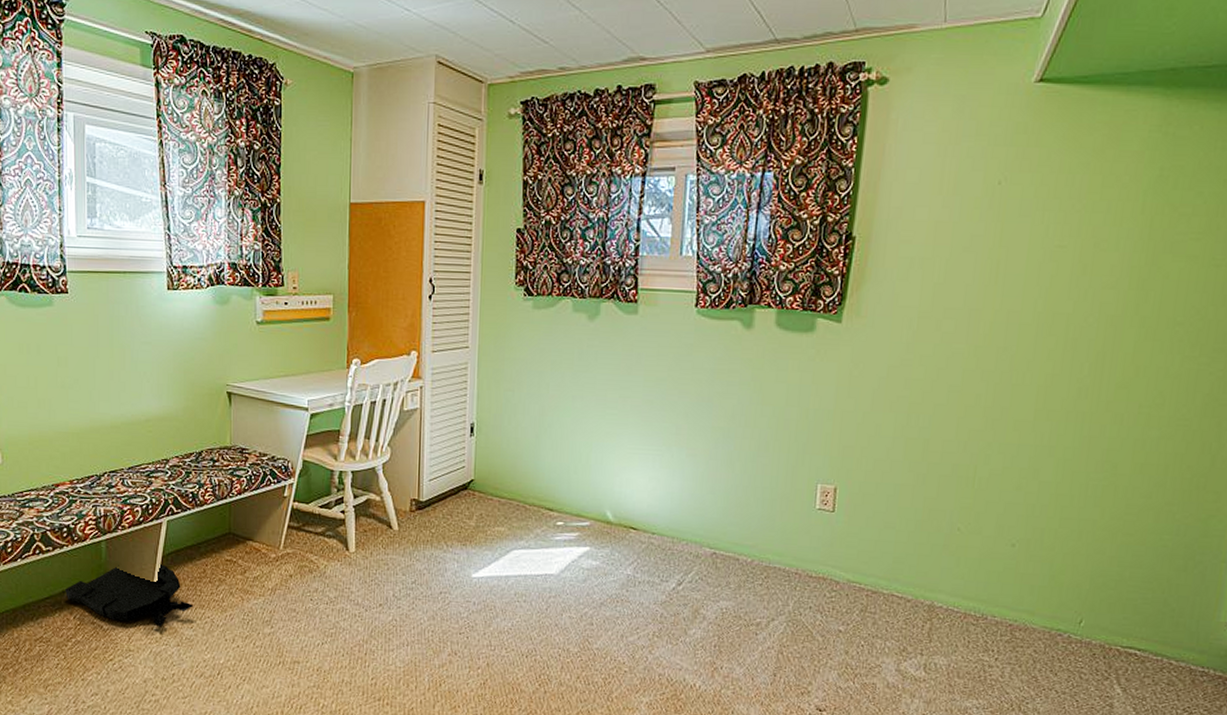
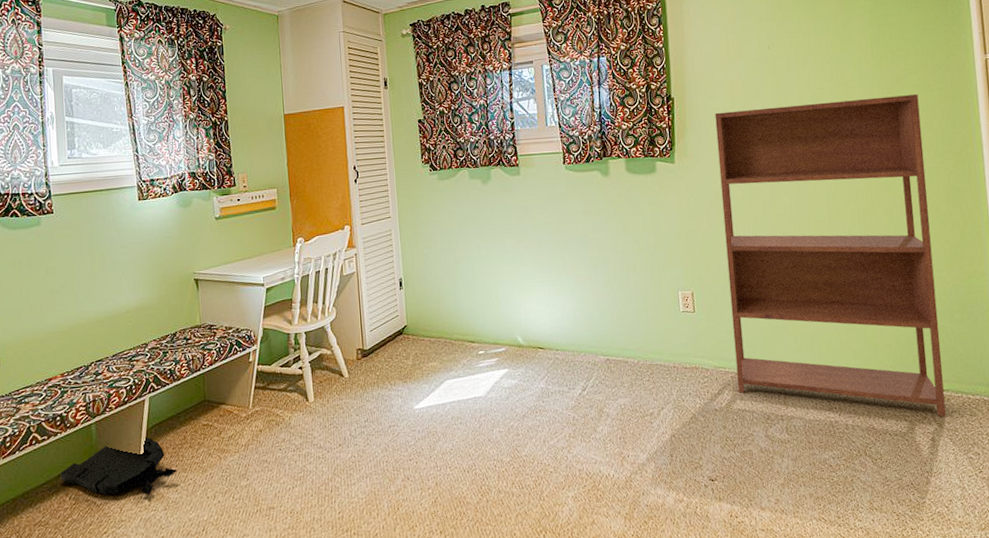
bookshelf: none [872,263,1196,681] -> present [715,94,946,417]

